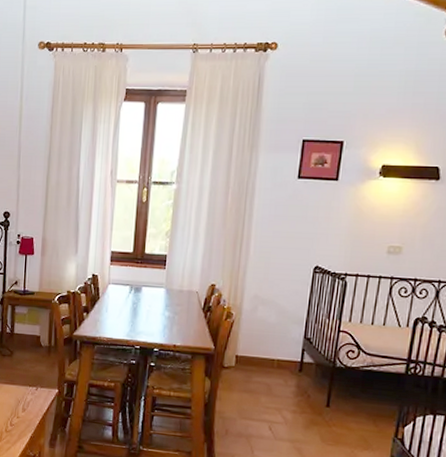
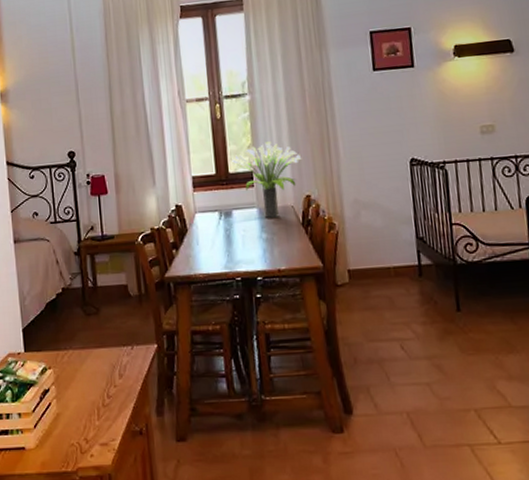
potted plant: none [149,230,214,299] -> present [232,141,302,218]

